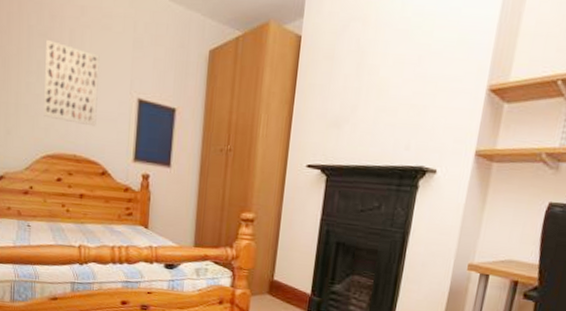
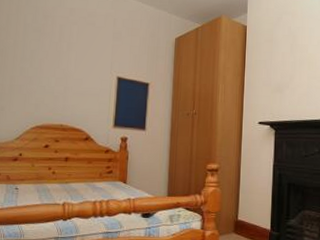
wall art: present [43,39,100,127] -> none [34,33,85,101]

